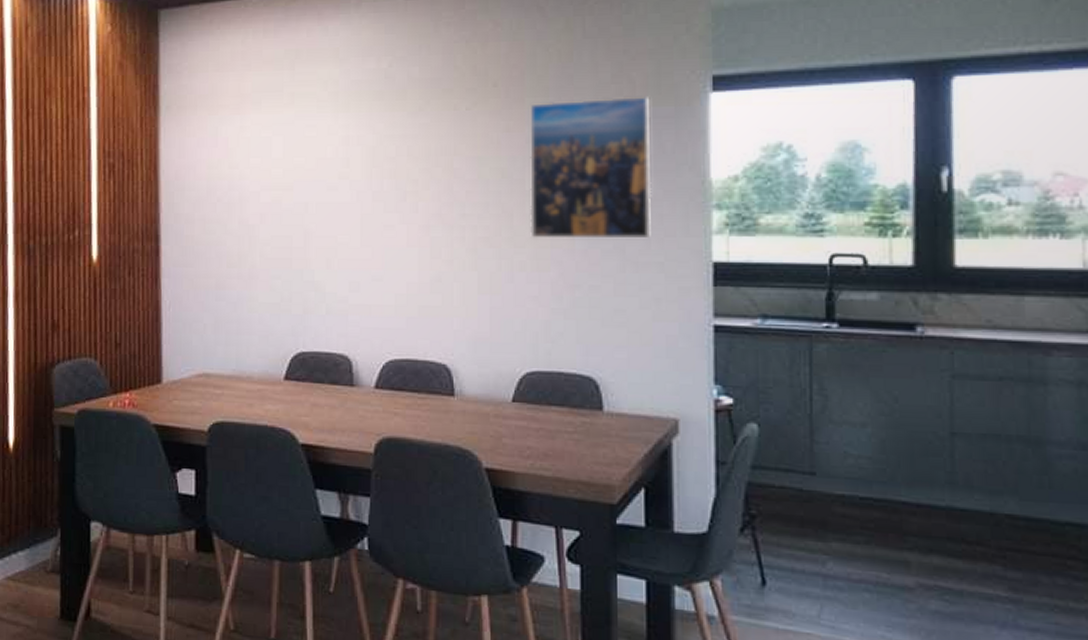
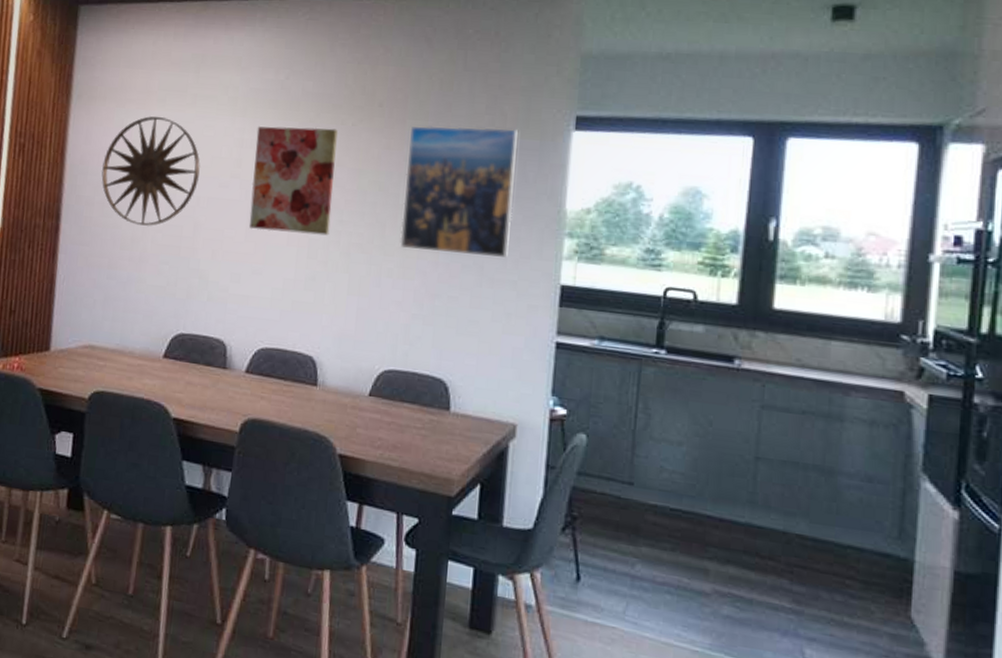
wall art: none [200,120,305,239] -> present [101,116,200,226]
wall art: none [362,115,452,233] -> present [249,126,339,236]

